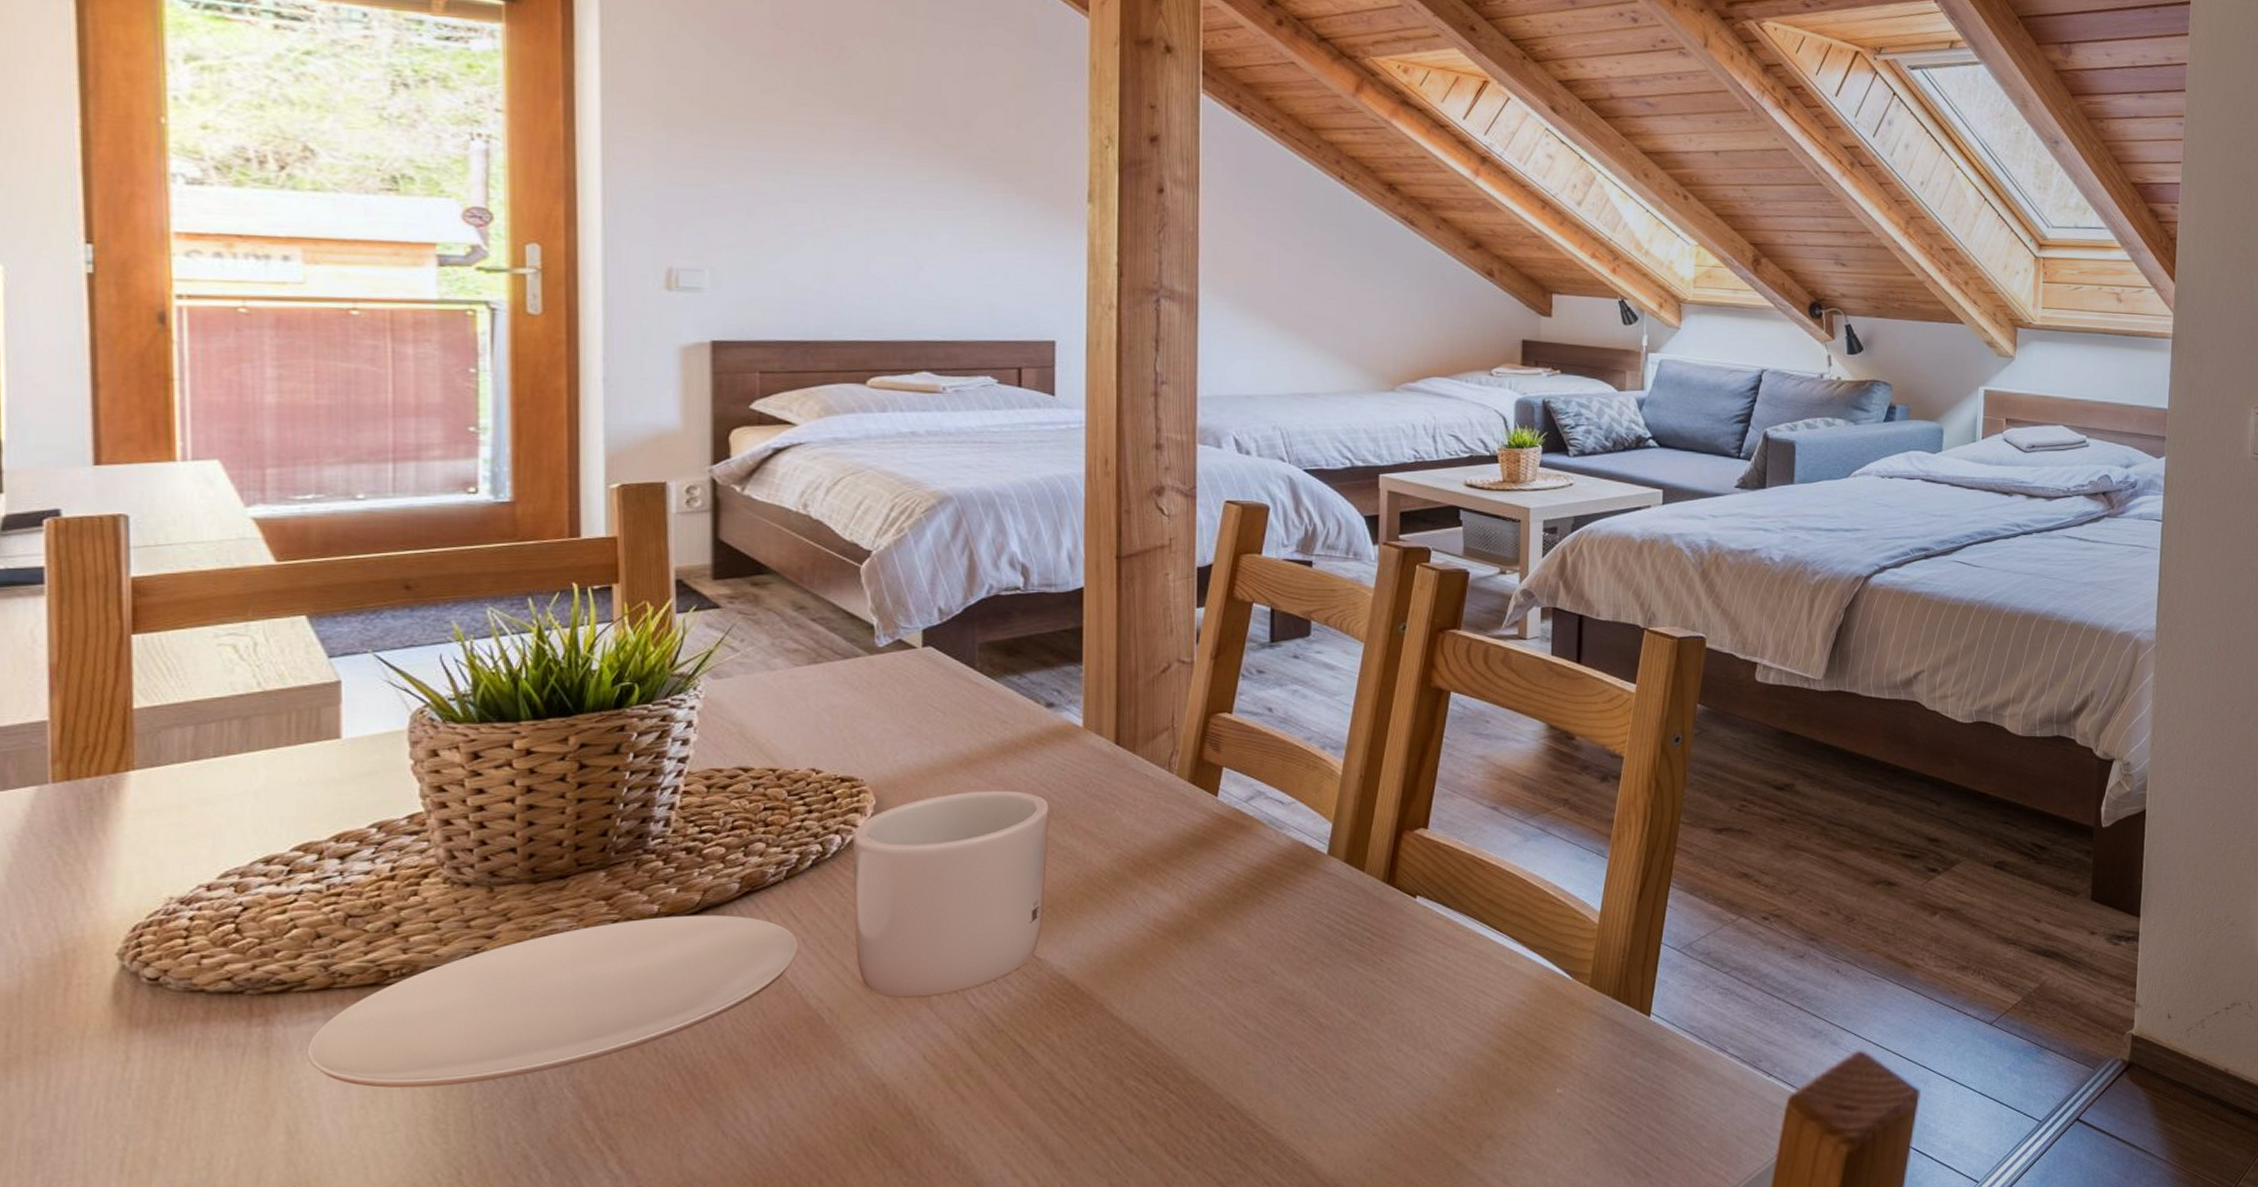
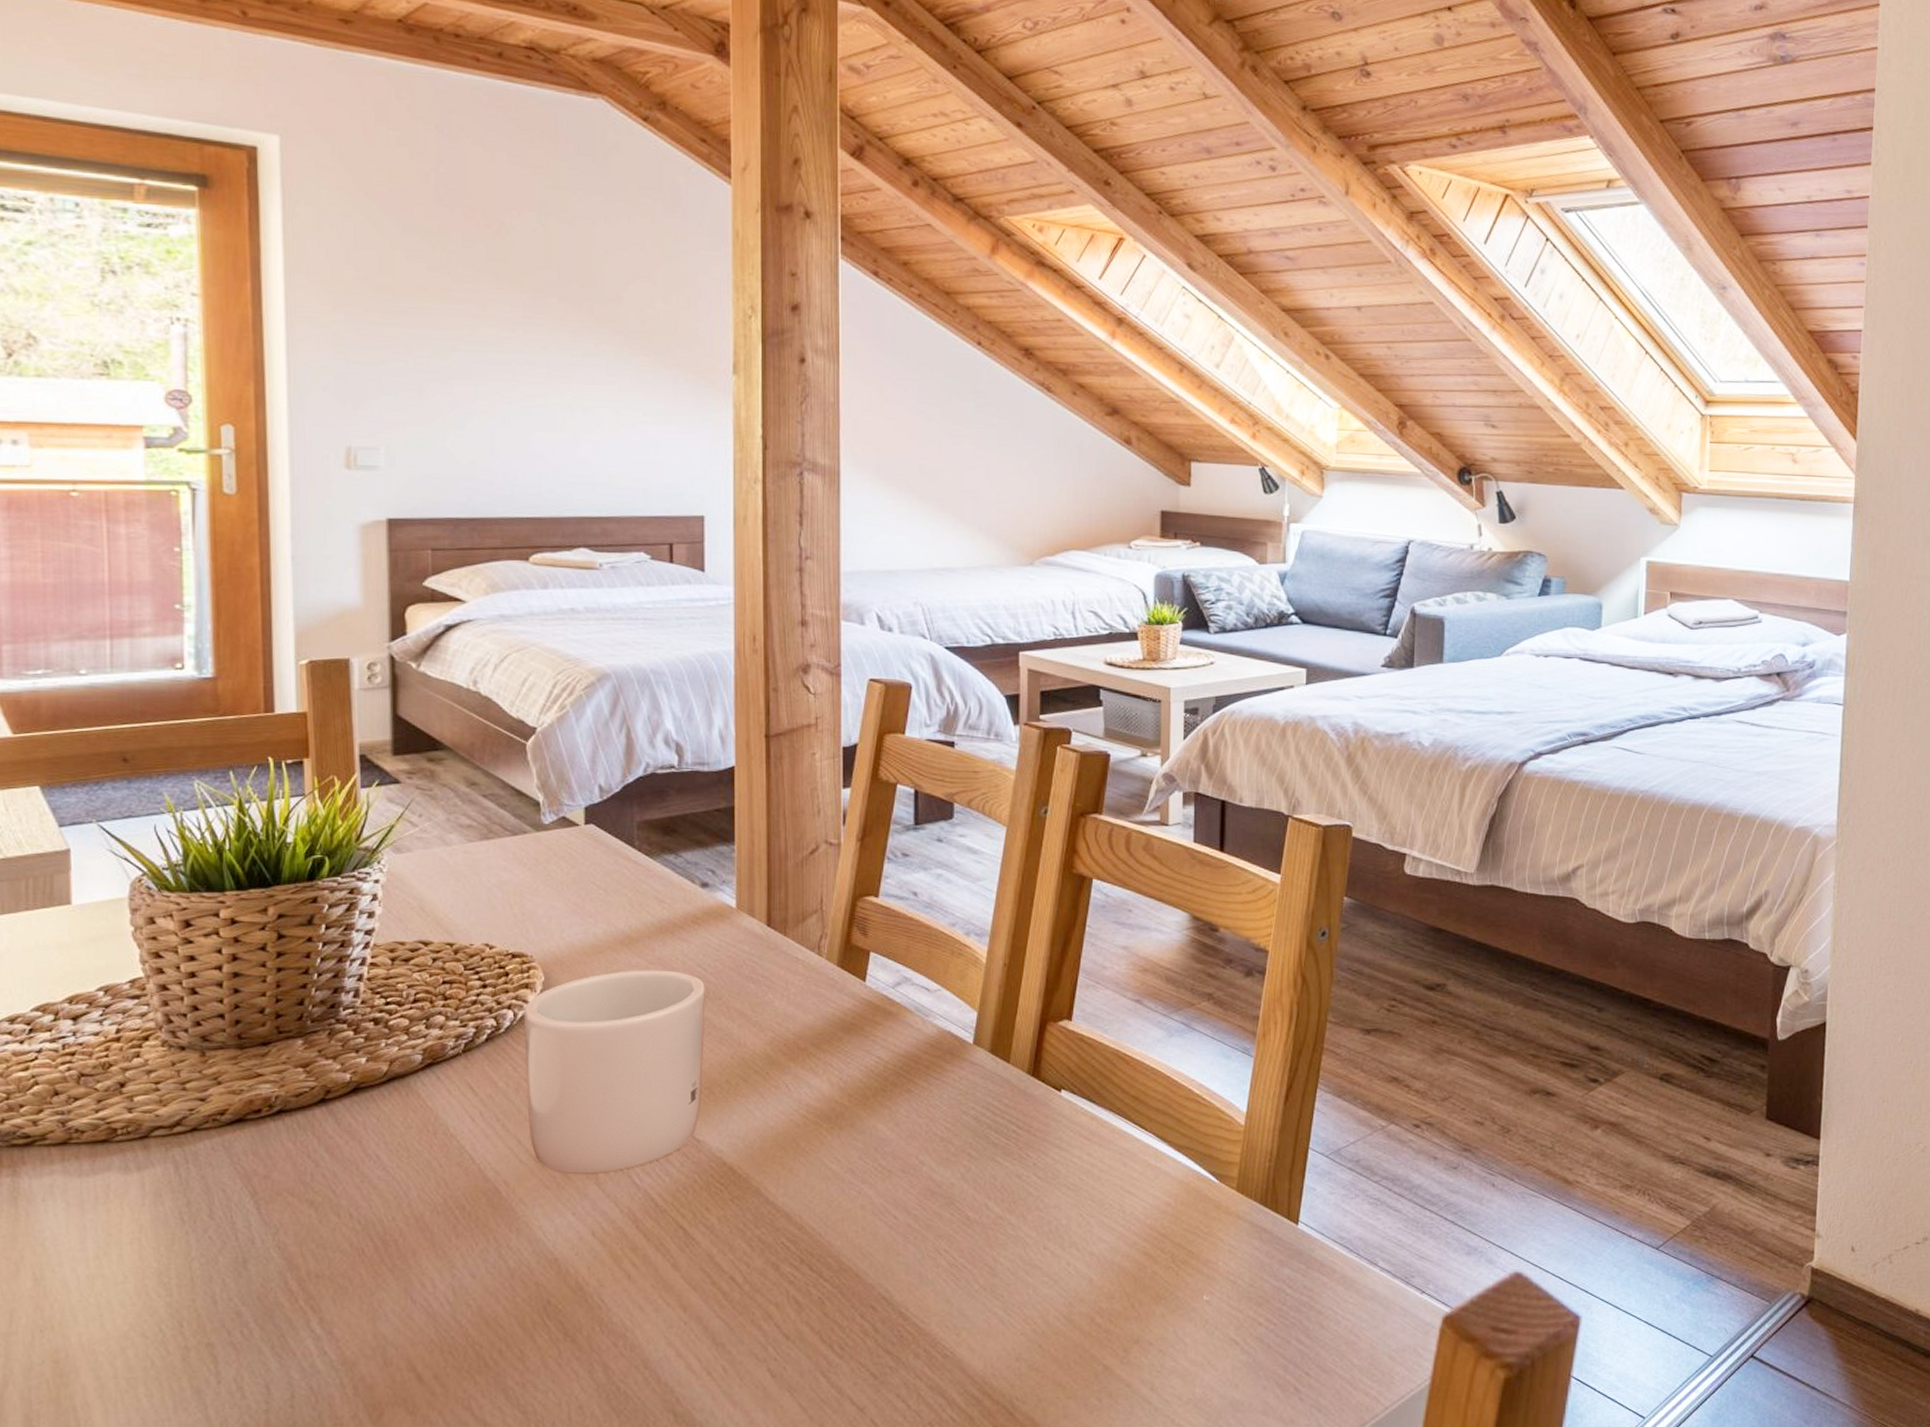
plate: present [307,914,799,1088] -> none [49,1085,477,1242]

